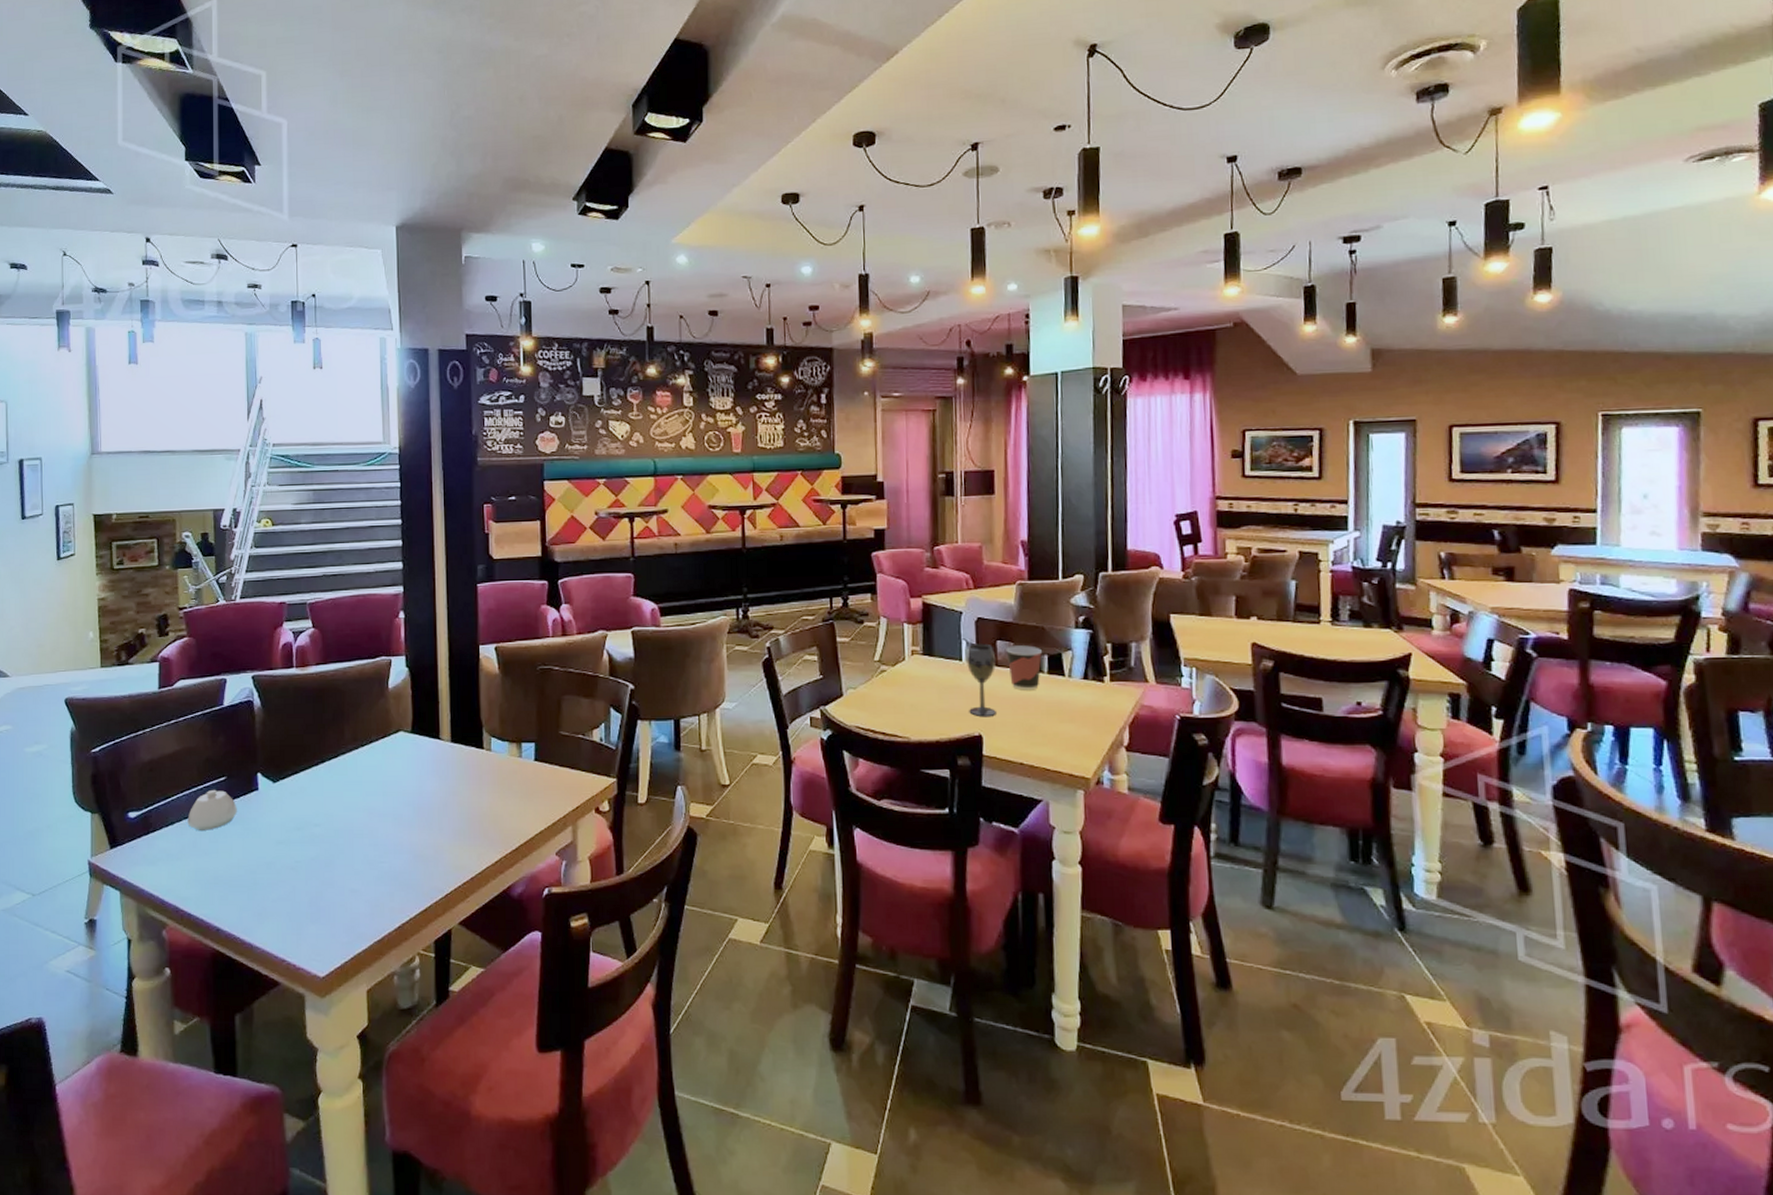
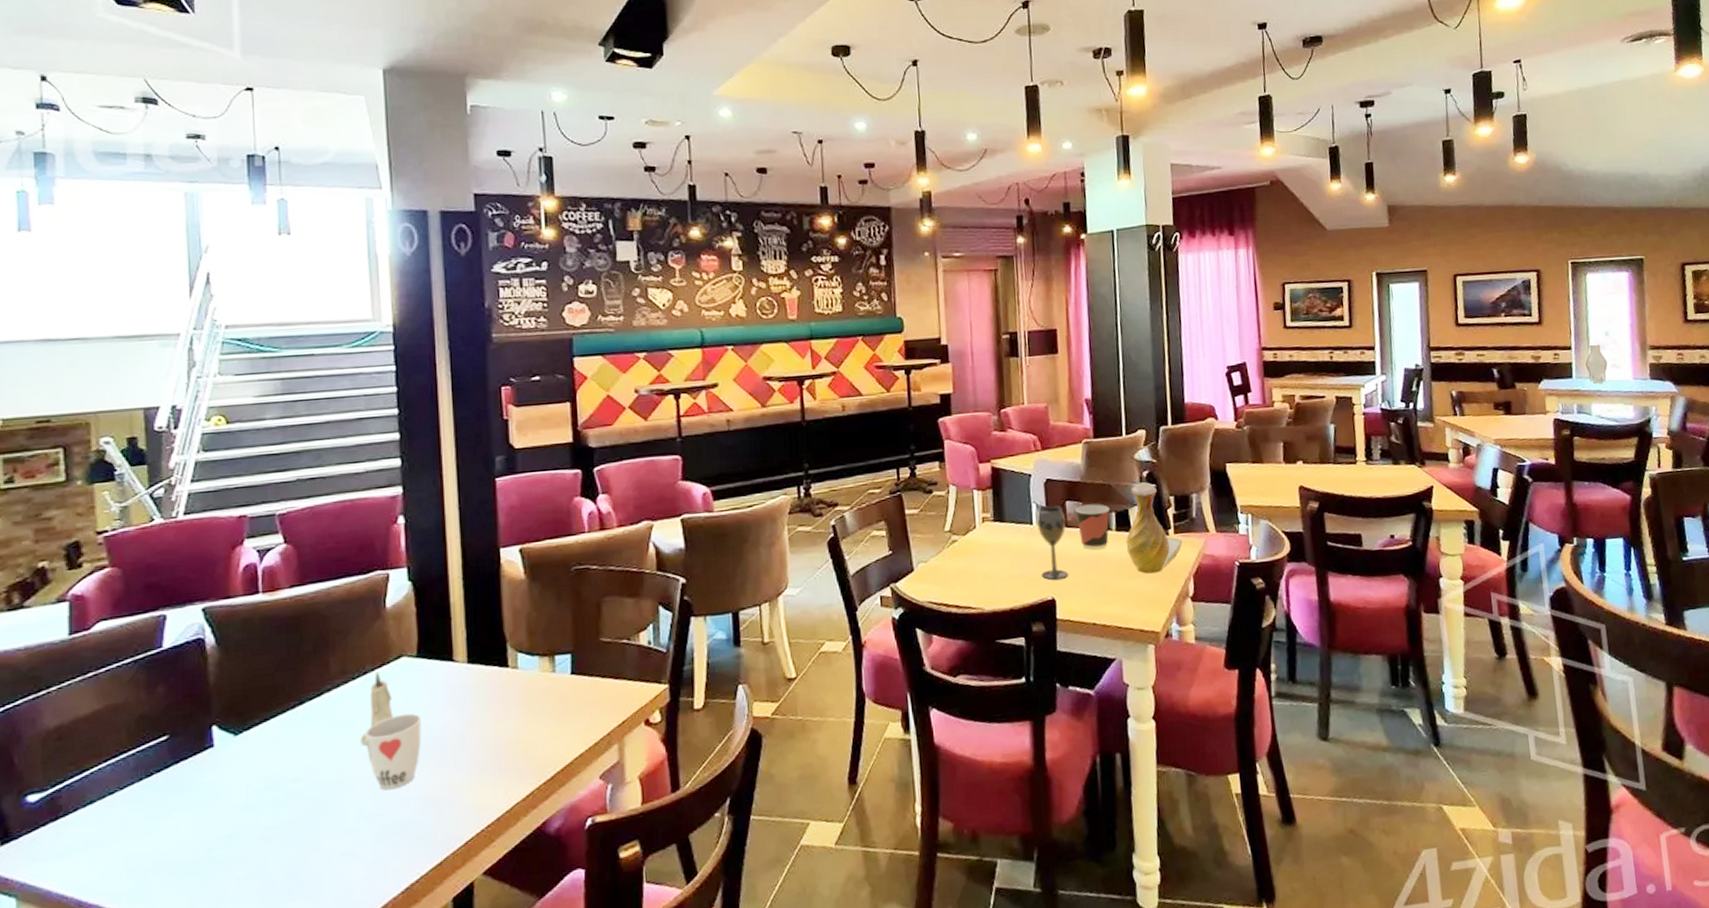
sugar bowl: present [187,789,237,830] -> none [114,752,185,807]
candle: none [367,741,392,803] -> present [360,671,394,746]
cup: none [370,779,414,843] -> present [365,713,422,791]
vase: none [1058,627,1119,719] -> present [1125,482,1183,574]
vase: none [1615,508,1645,553] -> present [1586,344,1608,385]

